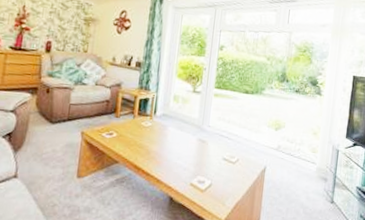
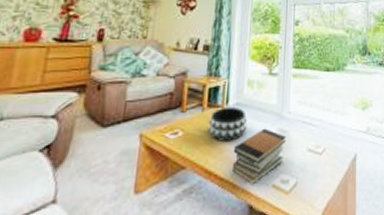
decorative bowl: none [138,116,172,145] -> present [208,106,248,141]
book stack: none [157,137,204,182] -> present [233,128,286,185]

